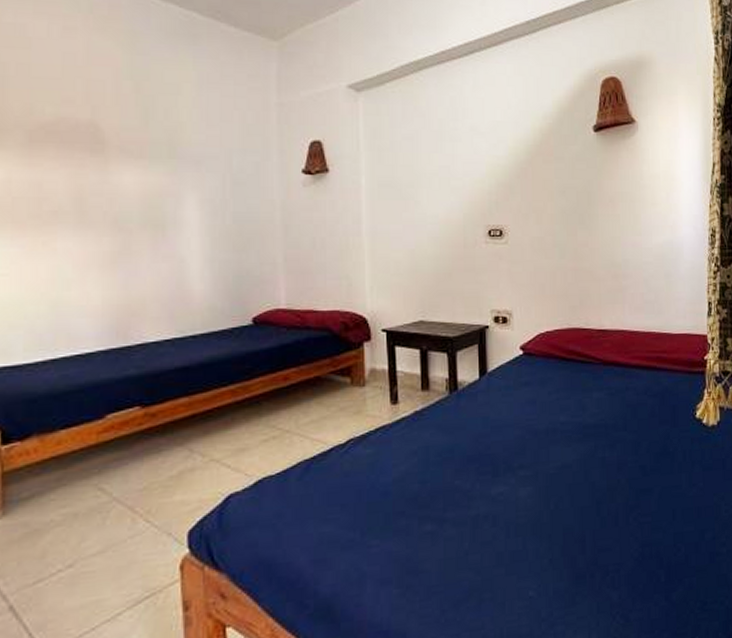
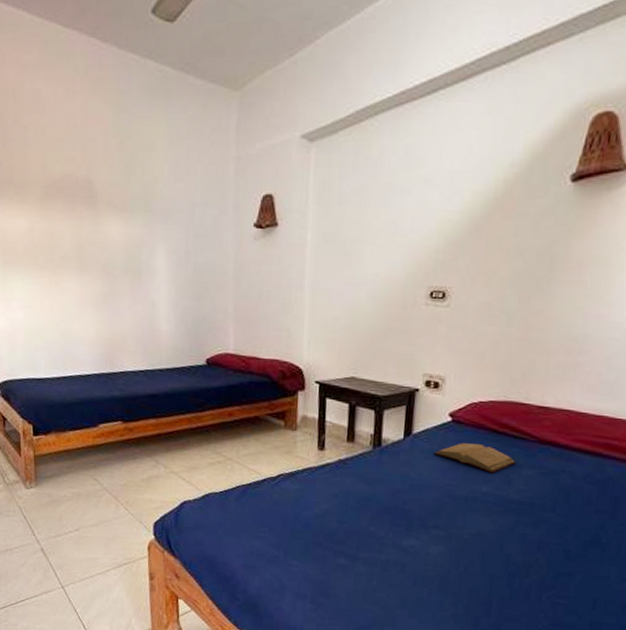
book: none [510,374,587,401] -> present [433,443,517,474]

